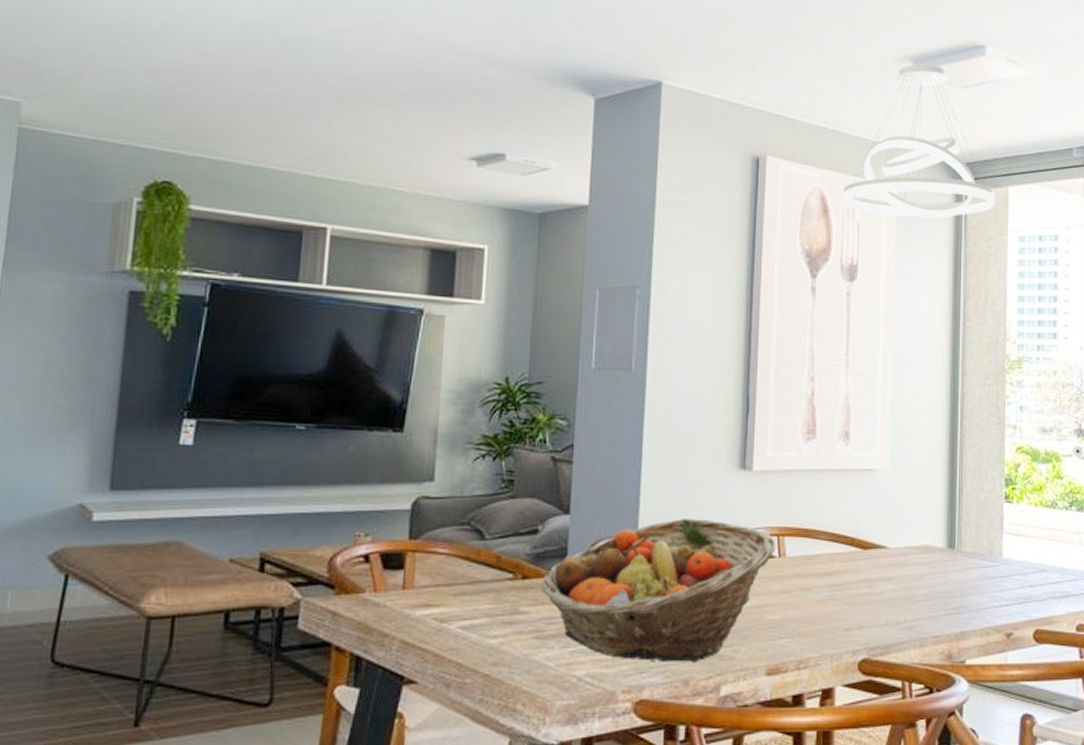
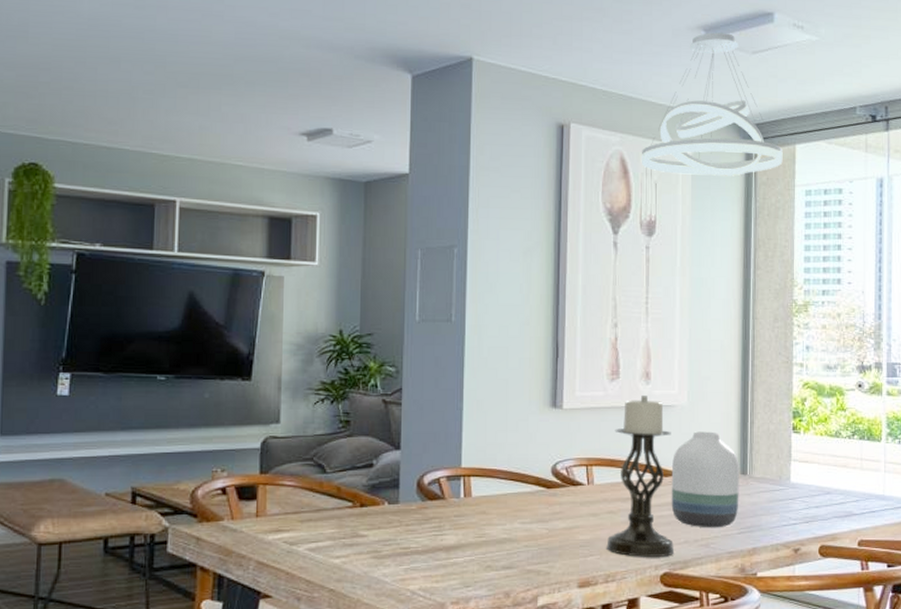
fruit basket: present [541,517,776,662] -> none [377,451,585,577]
candle holder: none [798,458,873,641] -> present [606,396,674,557]
vase: none [871,499,946,609] -> present [671,431,739,528]

